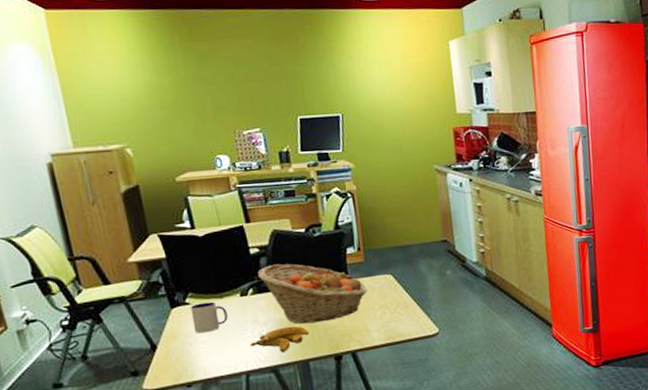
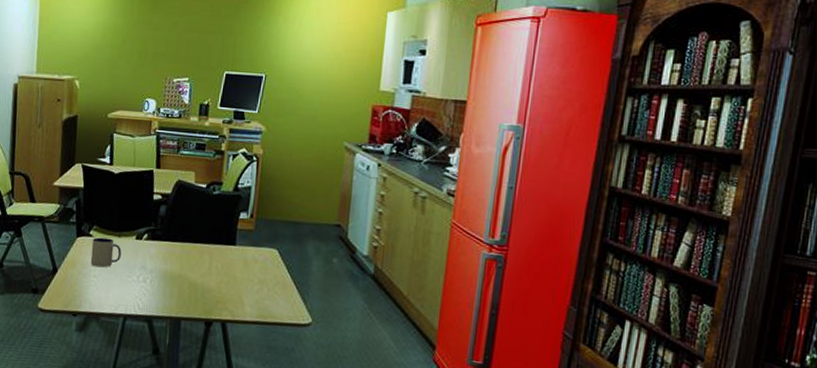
banana: present [249,325,310,352] -> none [133,279,188,304]
fruit basket: present [258,264,368,324] -> none [155,214,251,284]

